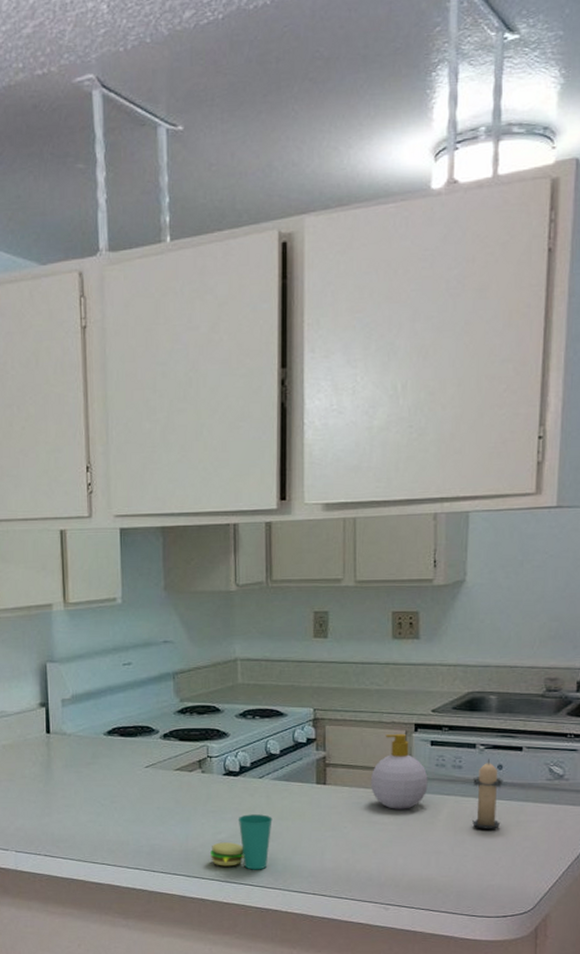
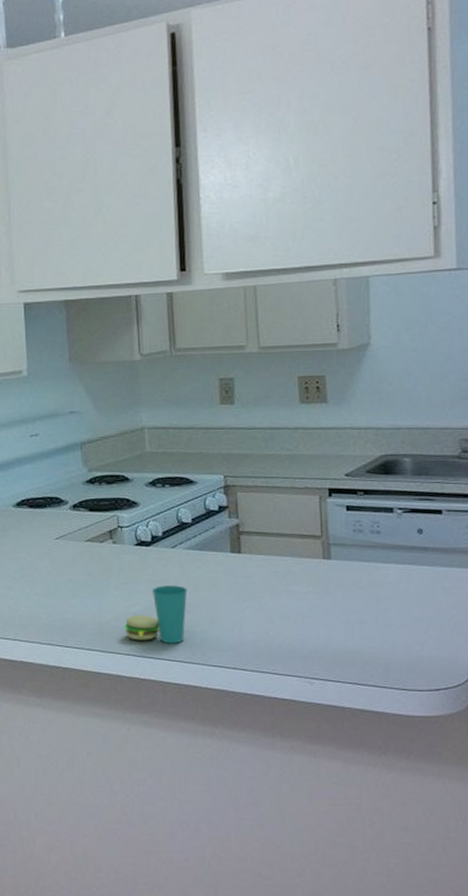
soap bottle: present [370,733,428,809] -> none [286,498,347,578]
candle: present [472,759,503,829] -> none [392,523,426,597]

